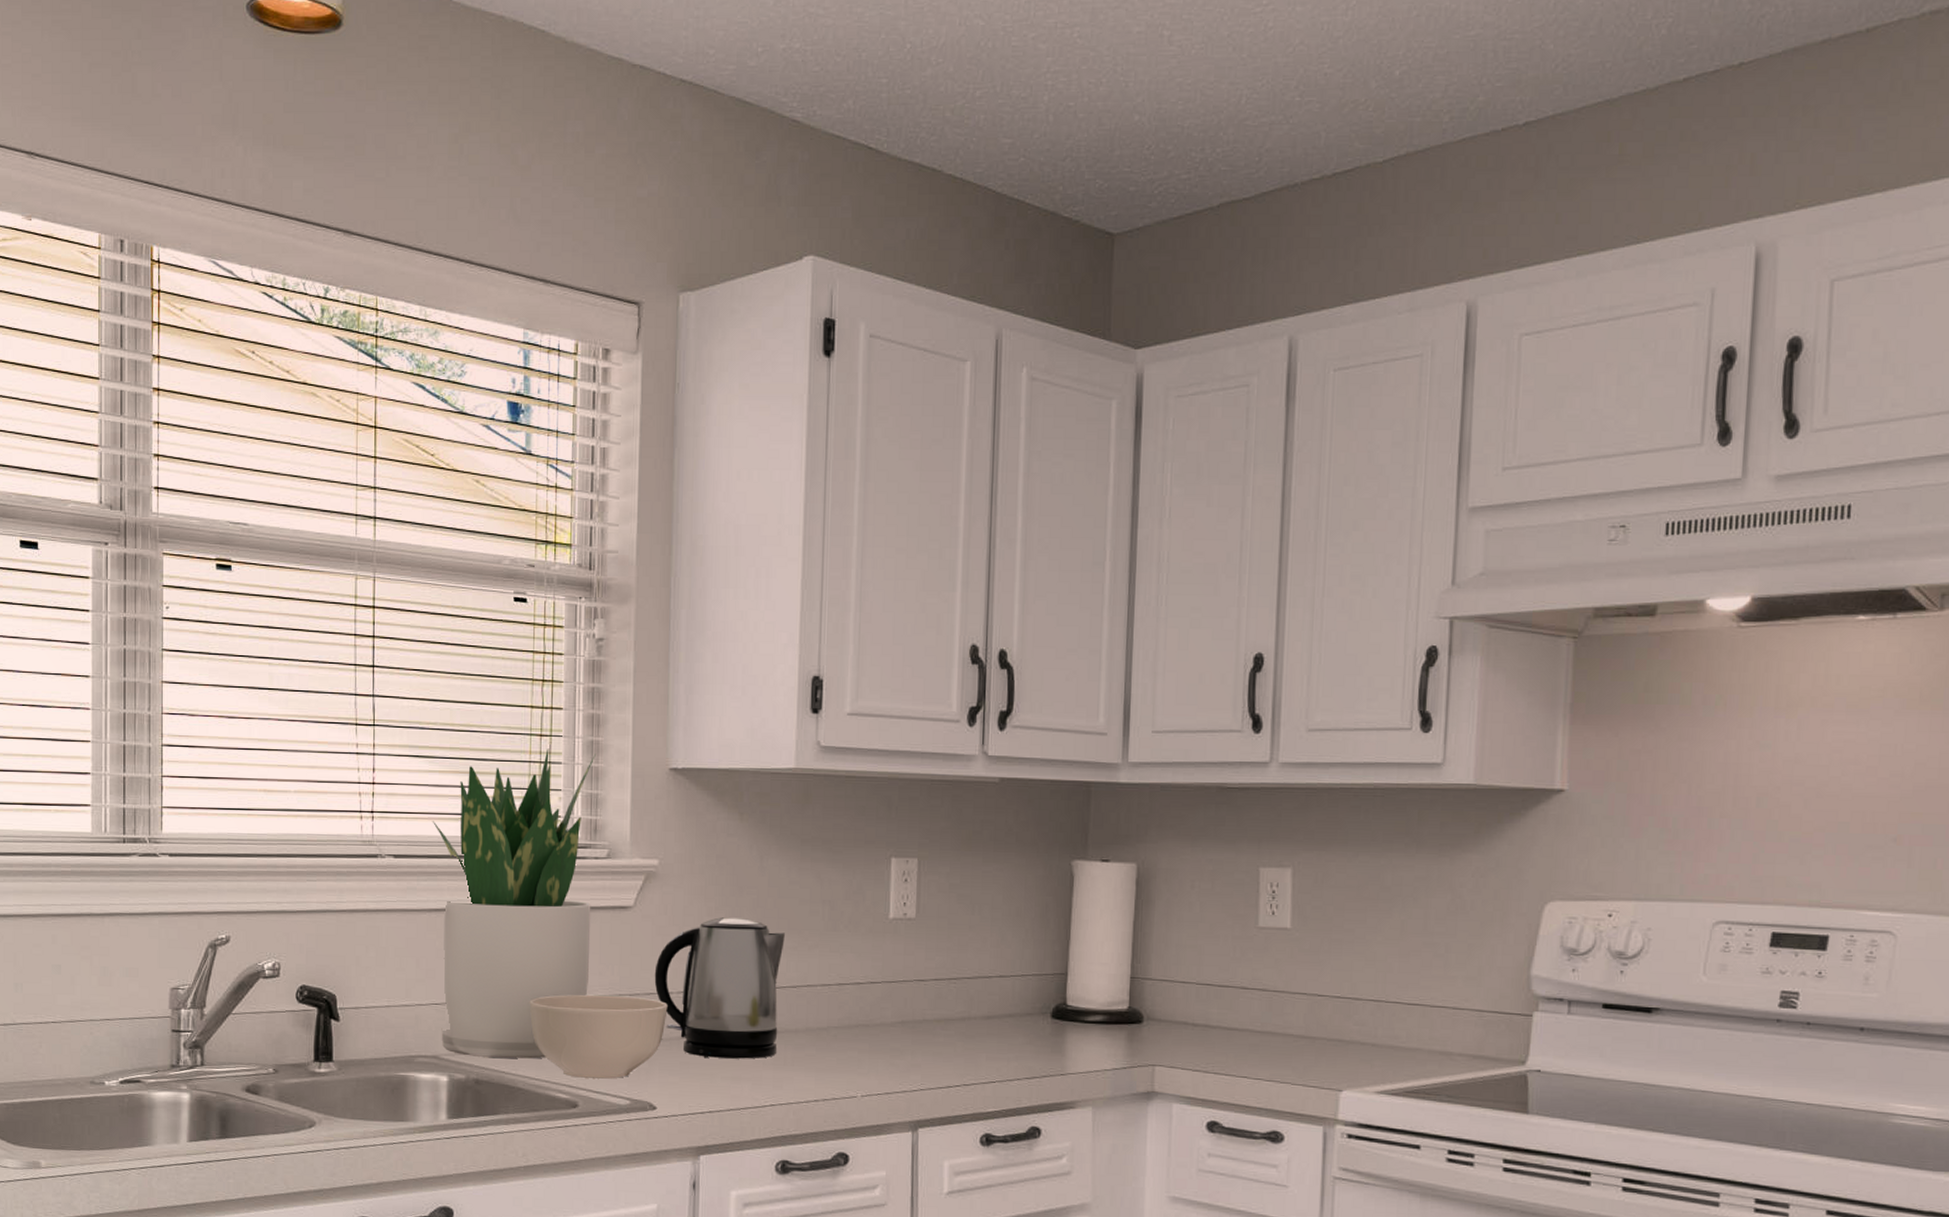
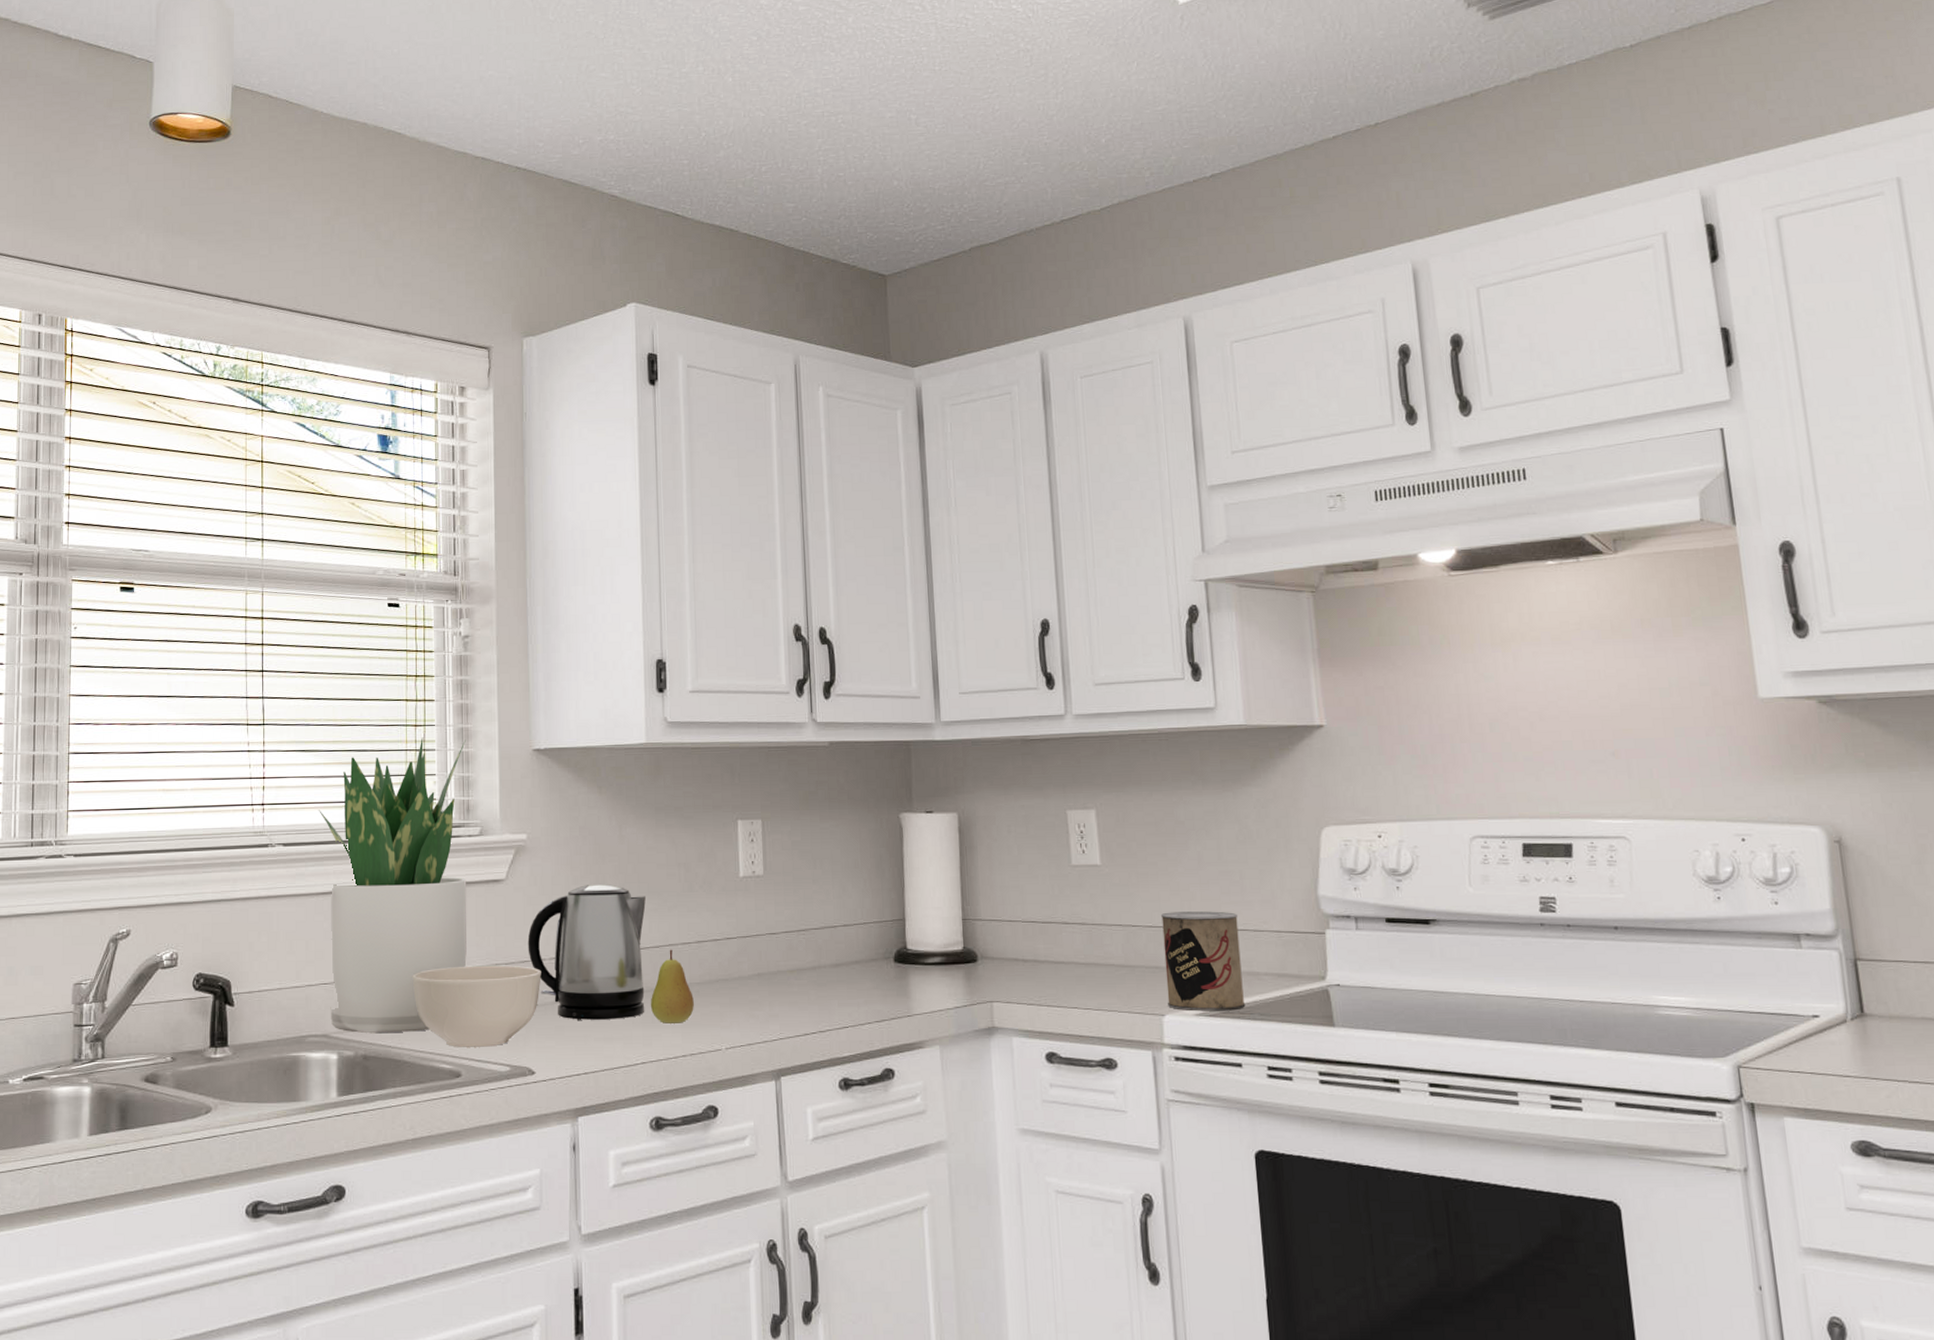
fruit: none [783,990,830,1067] -> present [650,949,694,1024]
tin can: none [1347,983,1437,1091] -> present [1161,911,1246,1012]

